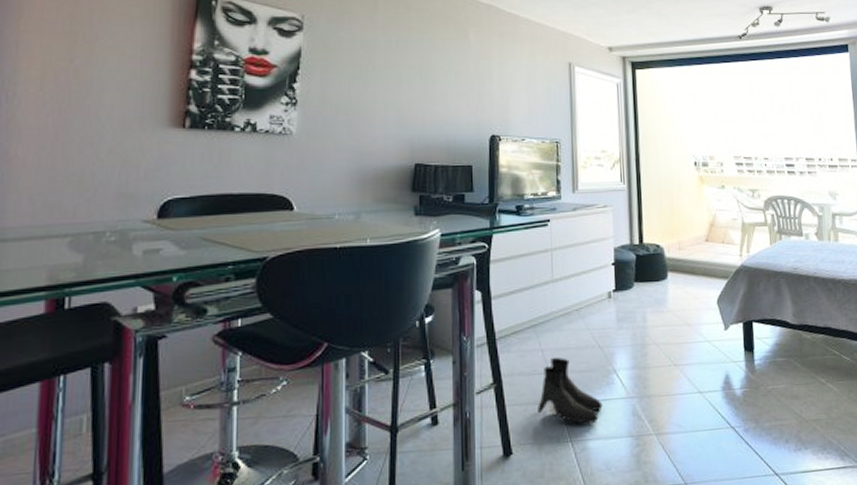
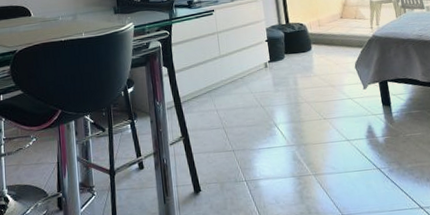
boots: present [538,357,603,424] -> none [217,115,269,167]

